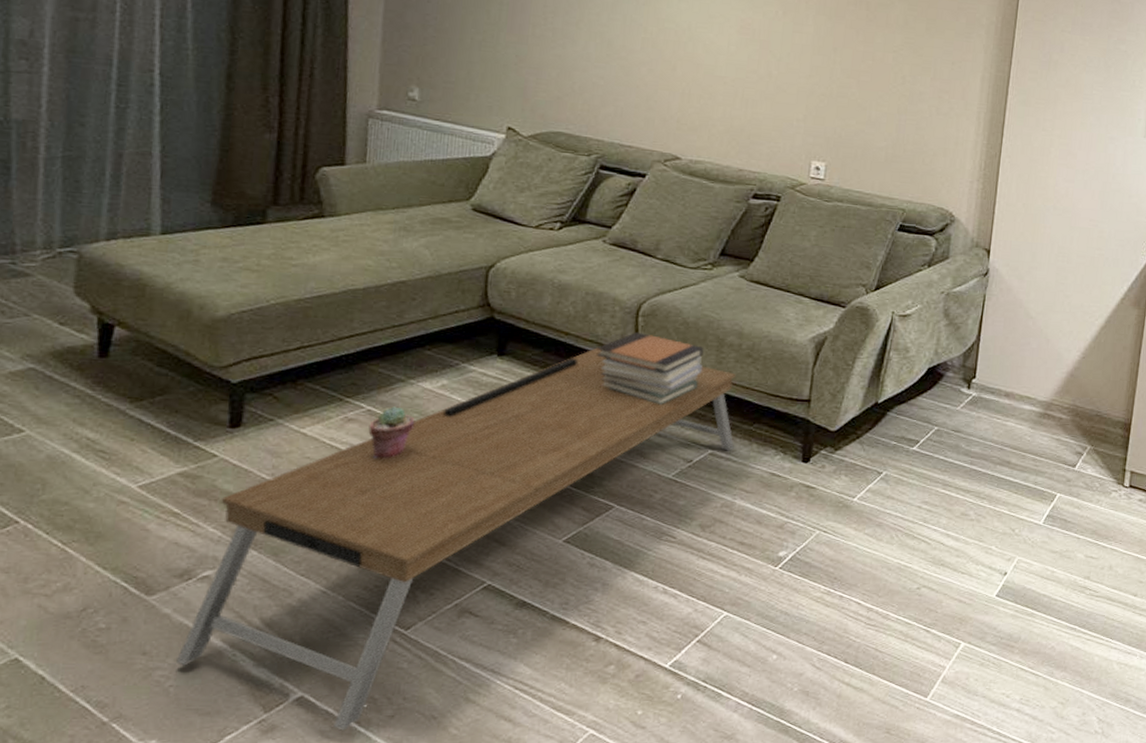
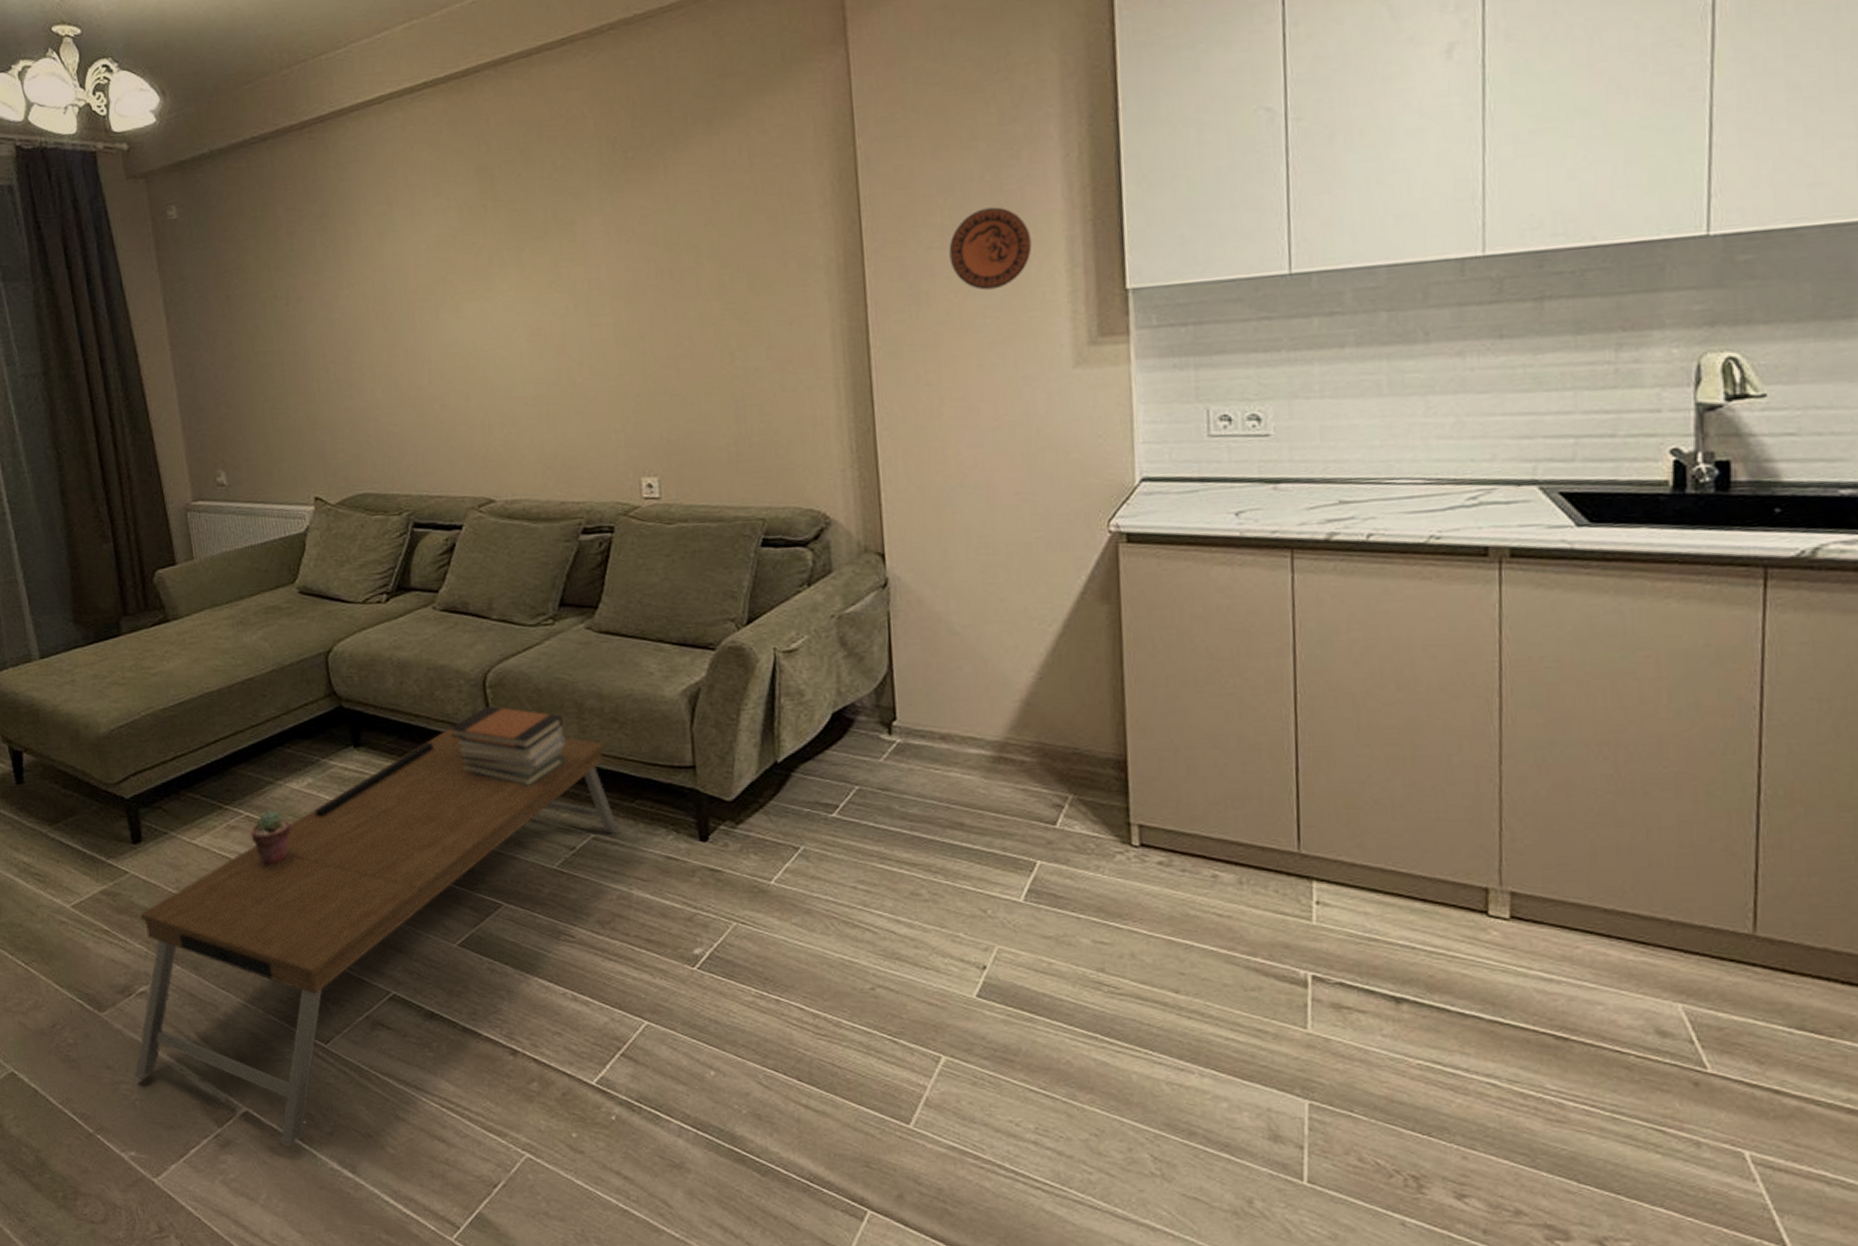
decorative plate: none [1075,11,1133,71] -> present [949,207,1032,291]

